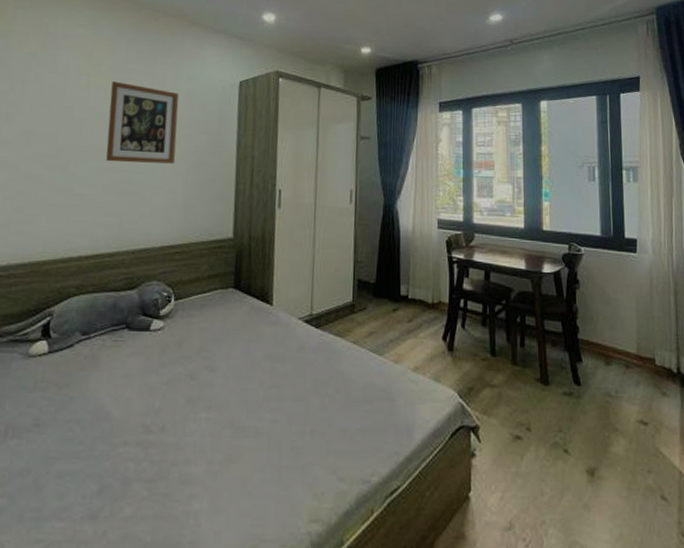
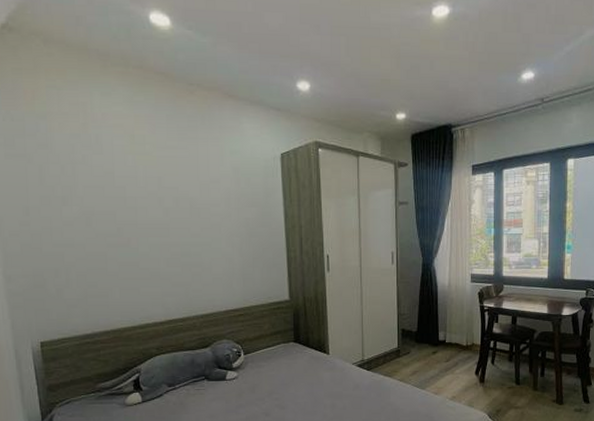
wall art: present [106,81,179,164] -> none [158,159,229,237]

